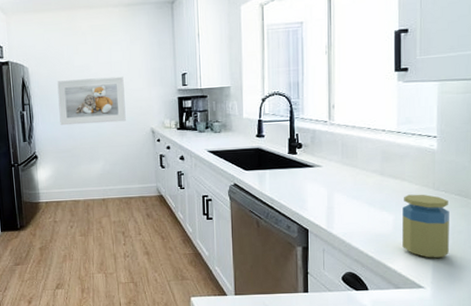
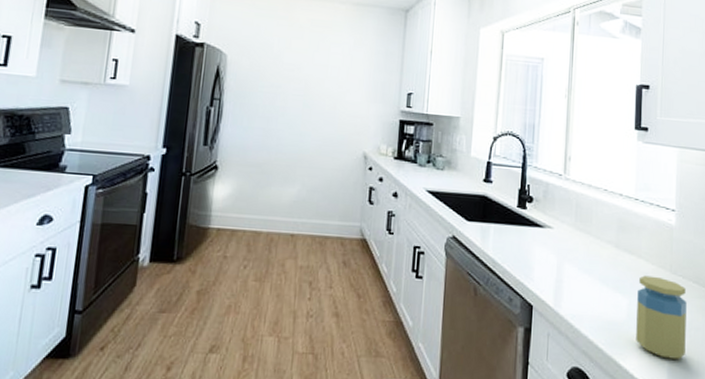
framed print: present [57,76,126,126] -> none [254,77,340,140]

